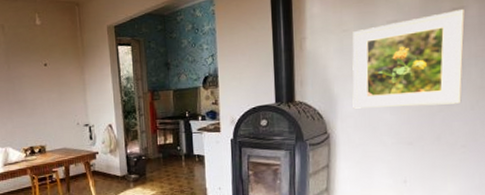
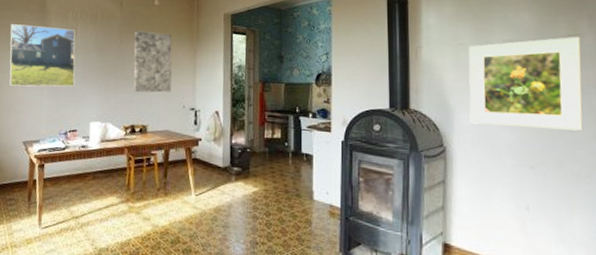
wall art: none [21,53,65,115] -> present [134,31,172,93]

